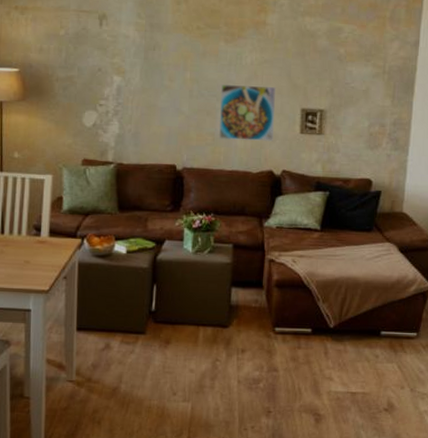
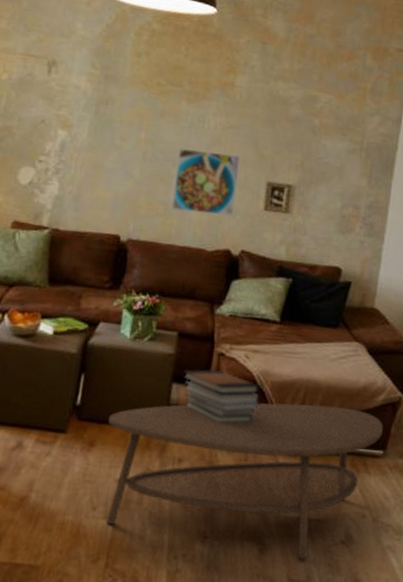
coffee table: none [180,298,416,426] -> present [106,403,383,560]
book stack: none [240,273,307,319] -> present [183,369,260,424]

